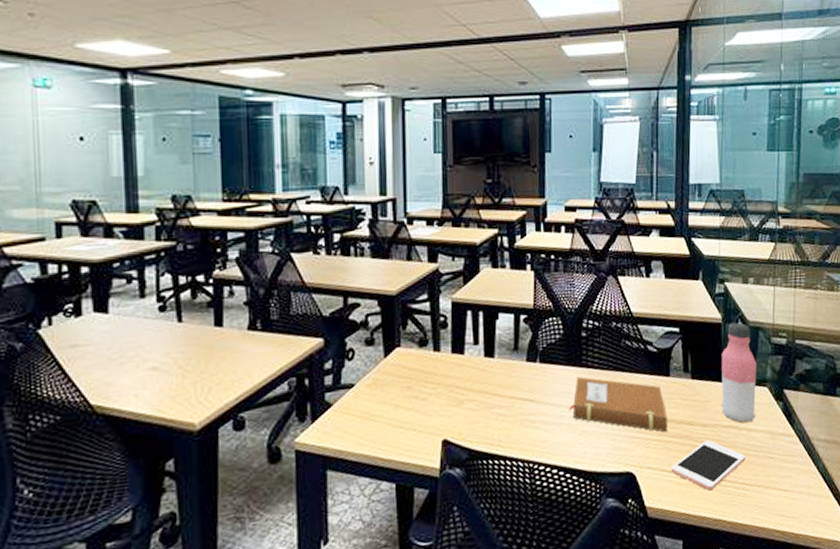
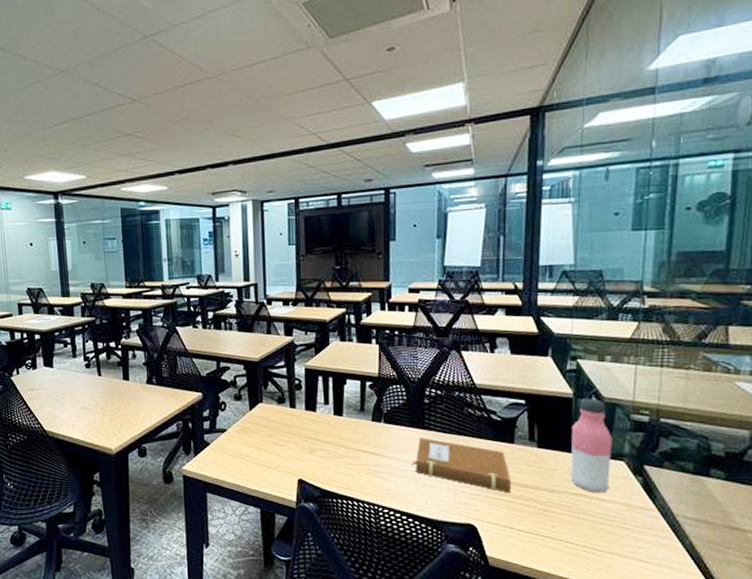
cell phone: present [671,440,746,491] -> none [514,504,597,551]

